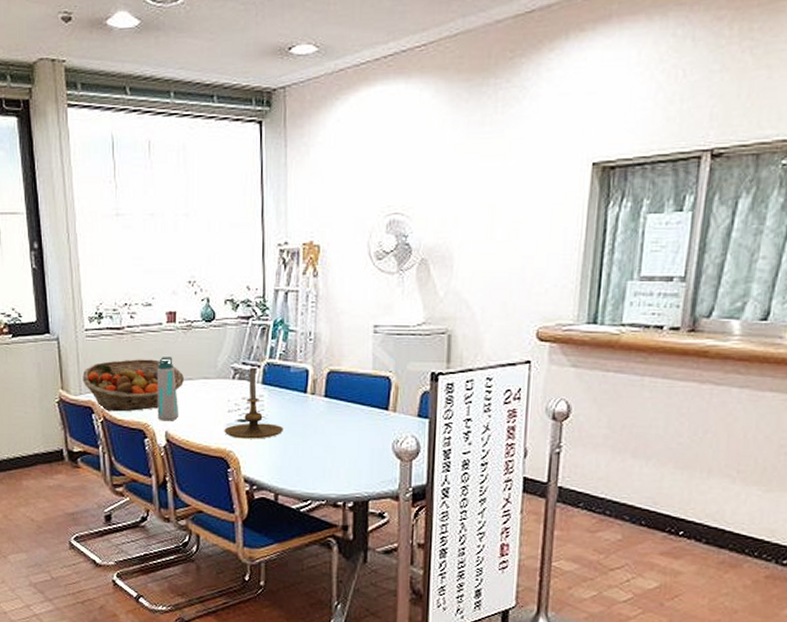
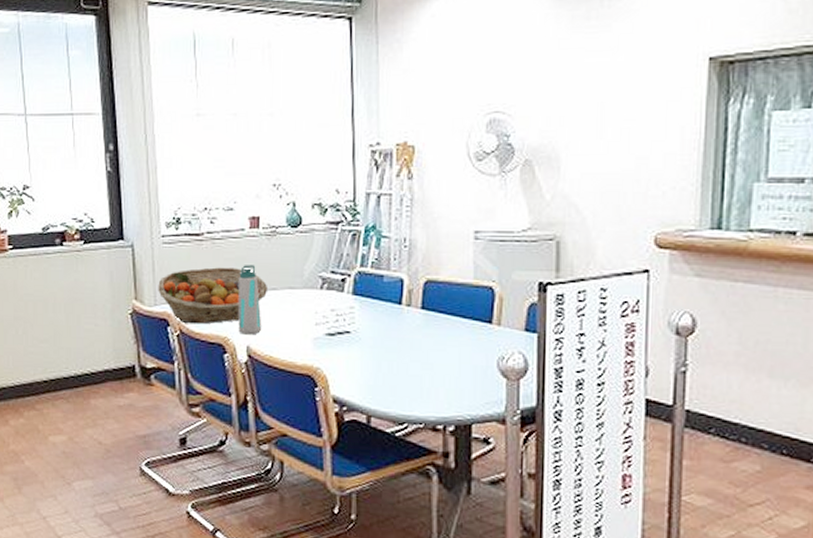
candle holder: present [224,367,283,439] -> none [311,276,376,355]

